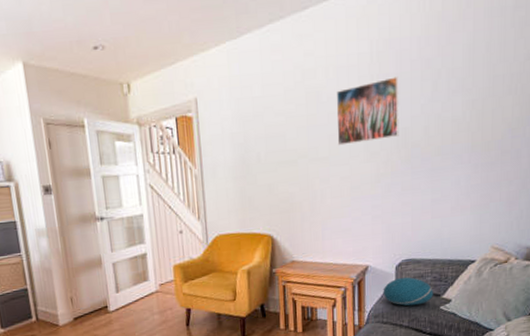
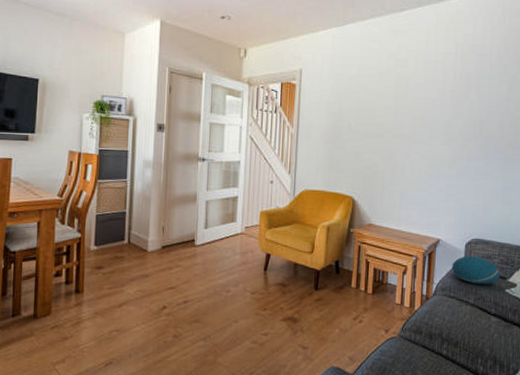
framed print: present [336,76,399,146] -> none [420,75,479,128]

